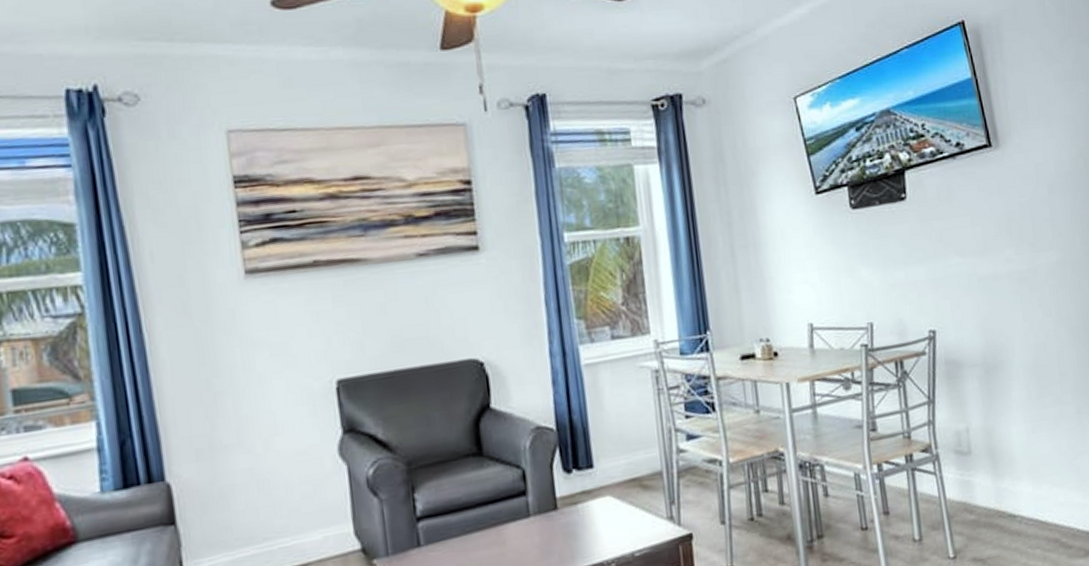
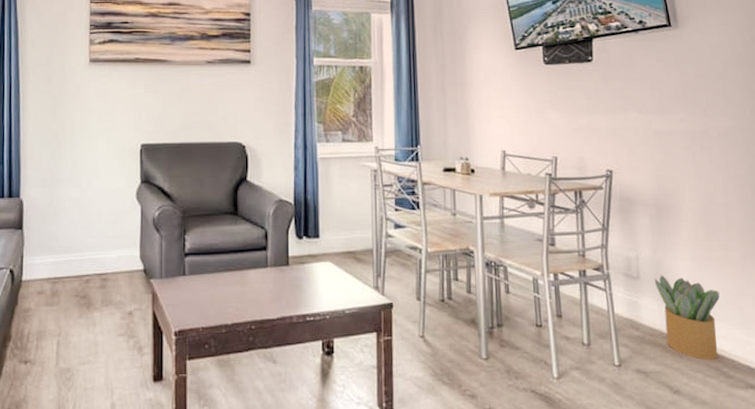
potted plant: none [988,444,1056,534] -> present [655,275,720,360]

